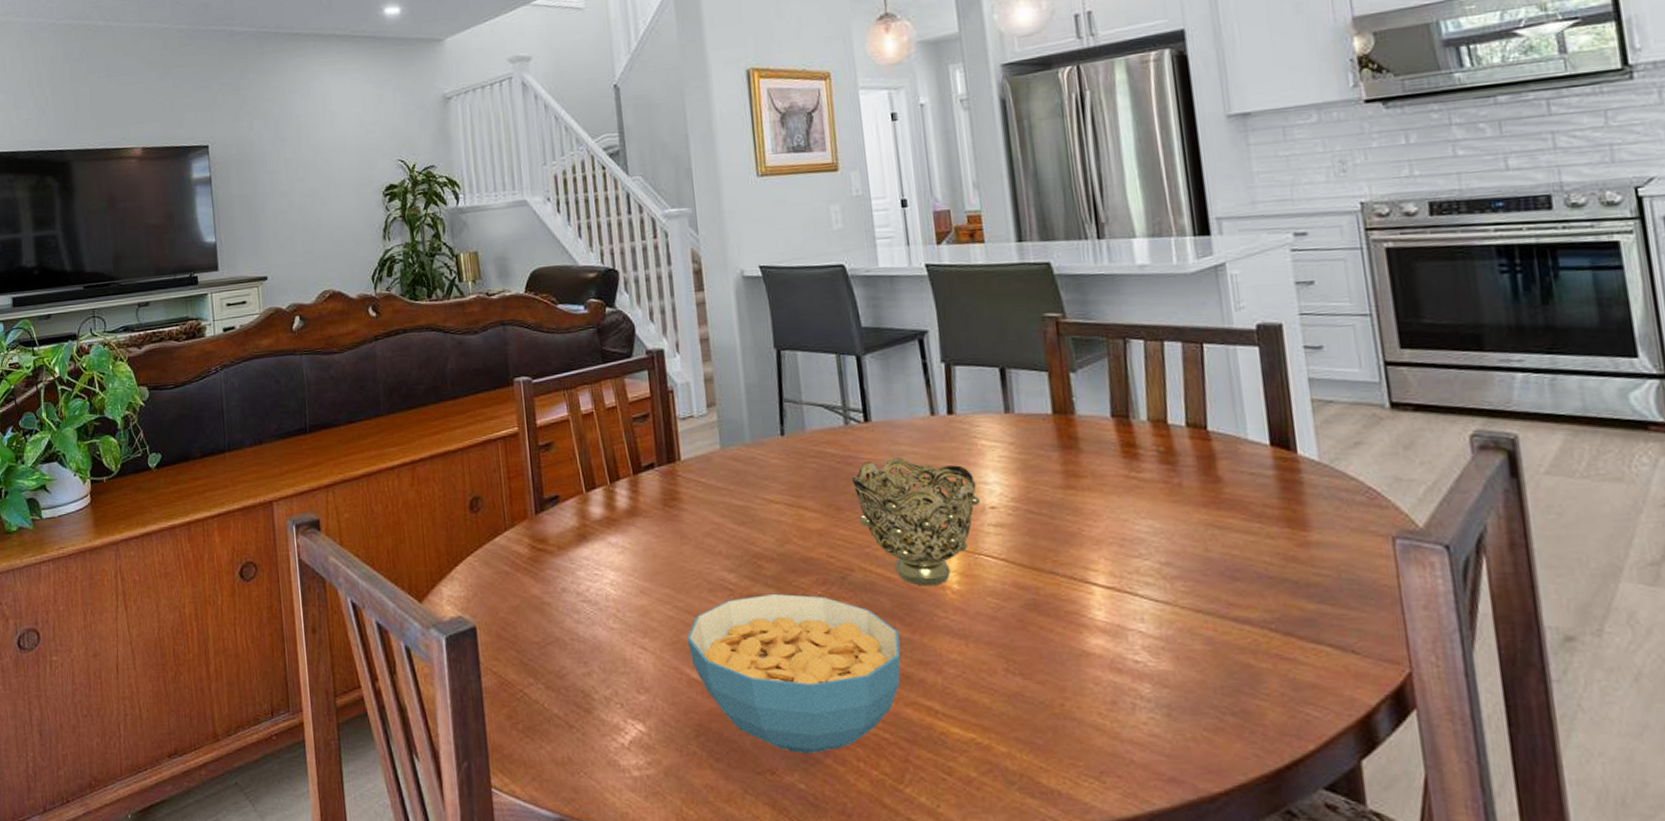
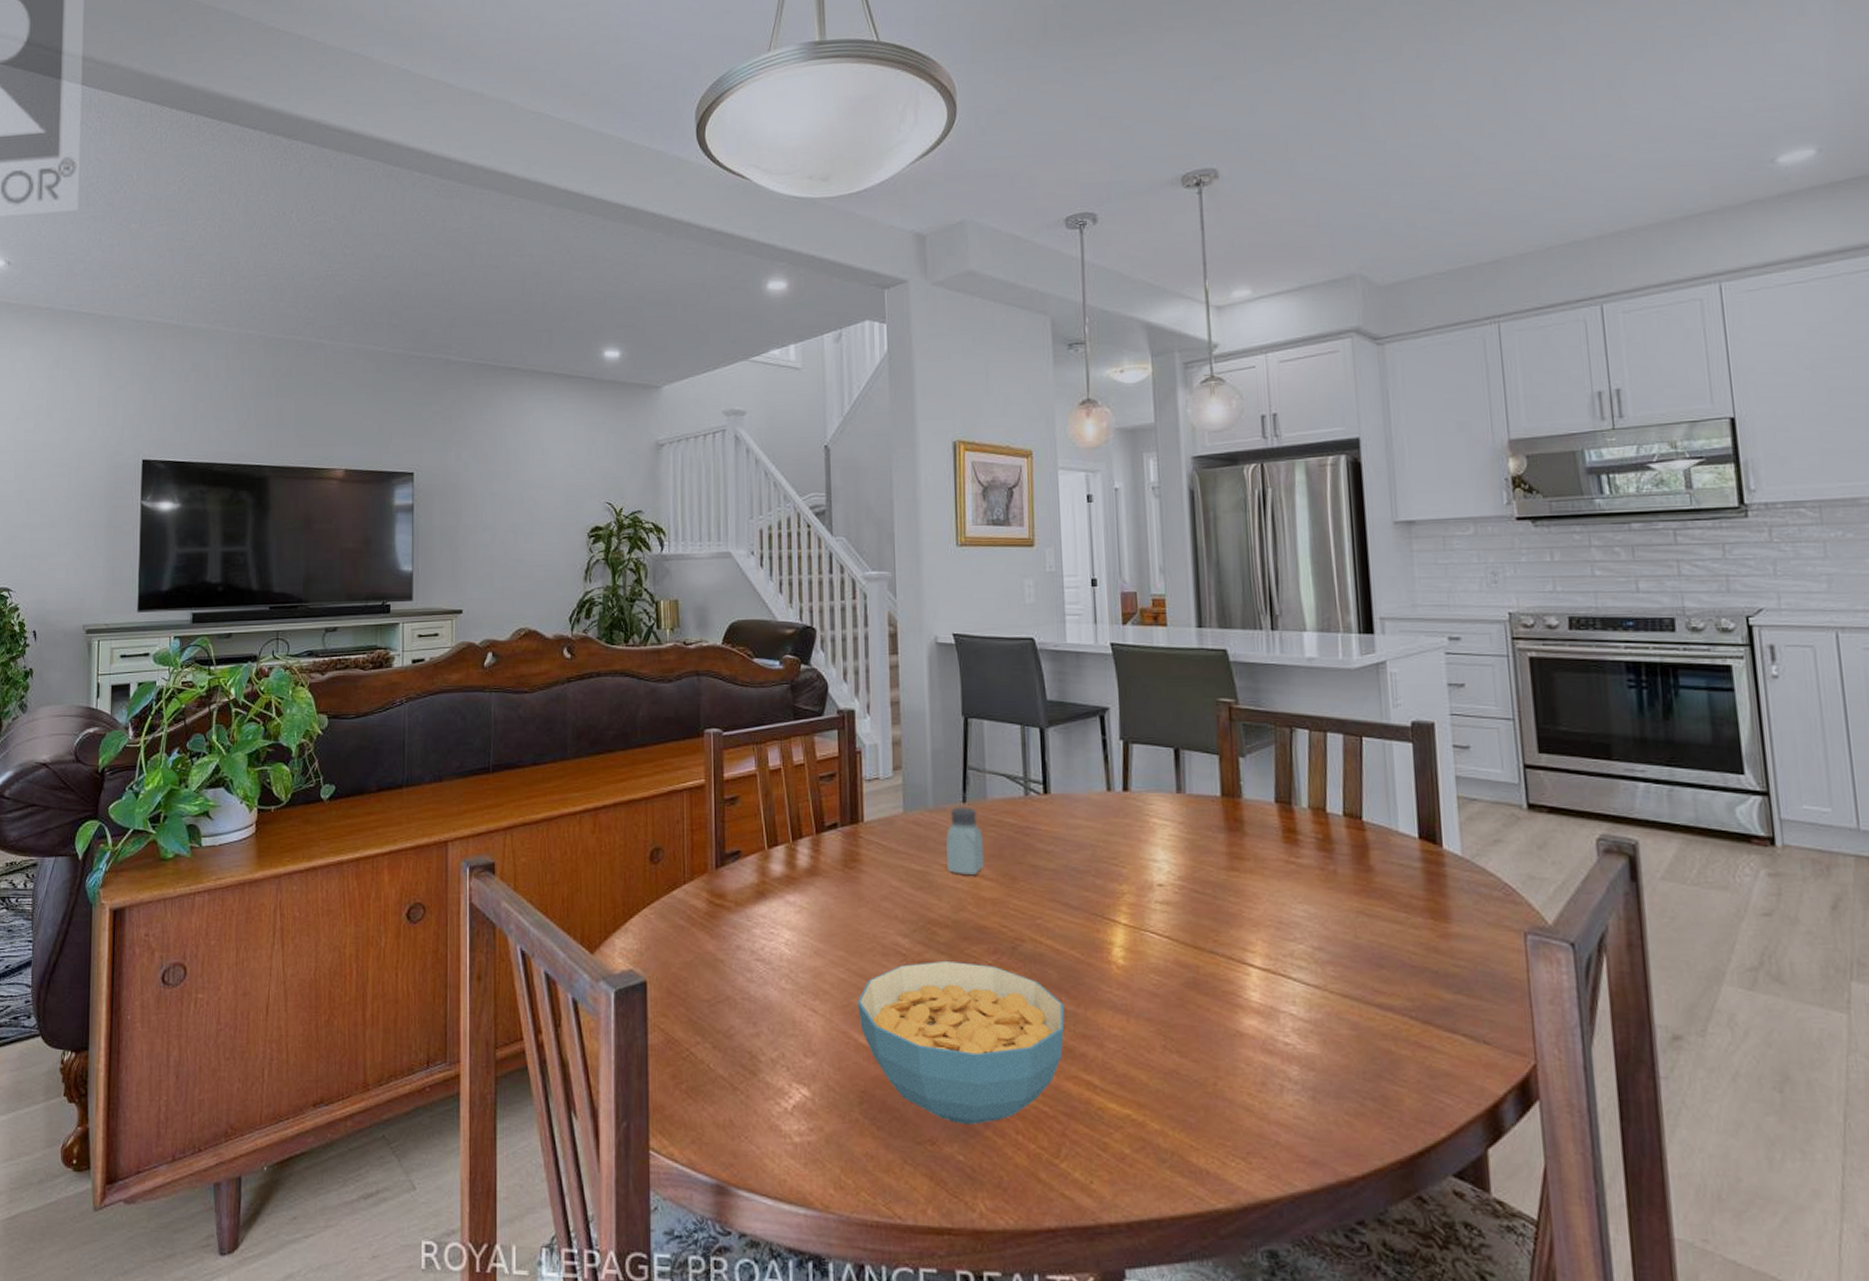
saltshaker: none [766,438,808,508] -> present [946,805,985,876]
decorative bowl: present [851,457,980,586] -> none [1028,831,1148,960]

